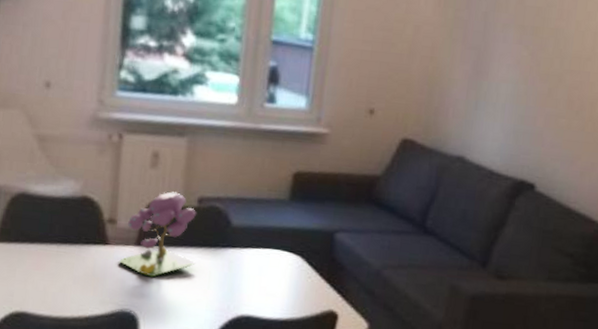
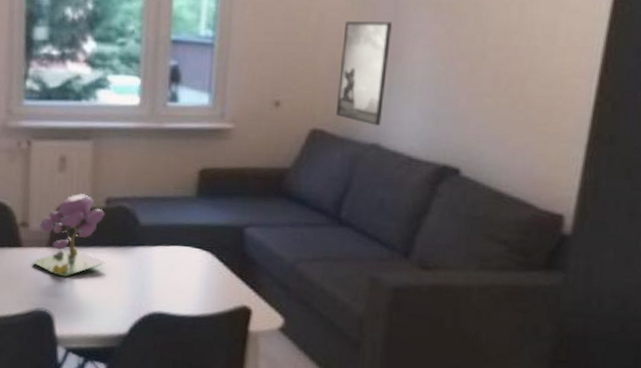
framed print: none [426,36,482,139] -> present [336,21,393,126]

